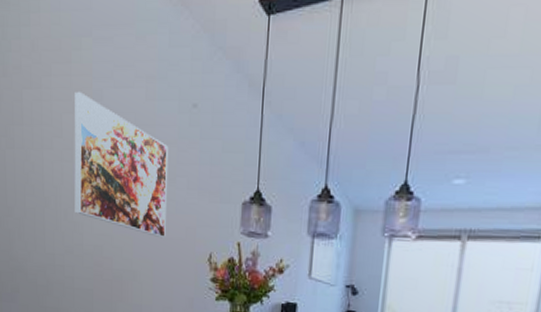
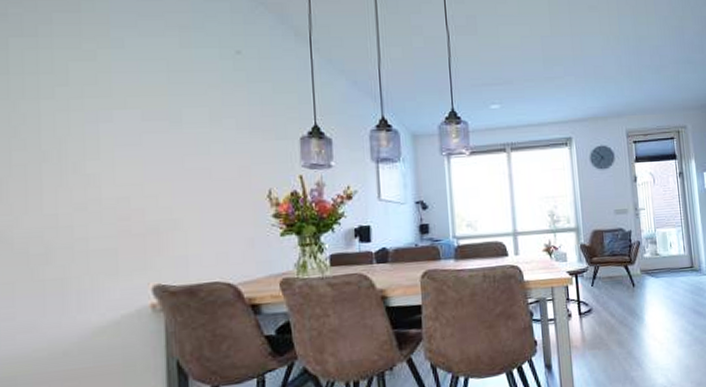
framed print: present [74,92,169,239] -> none [86,40,214,181]

